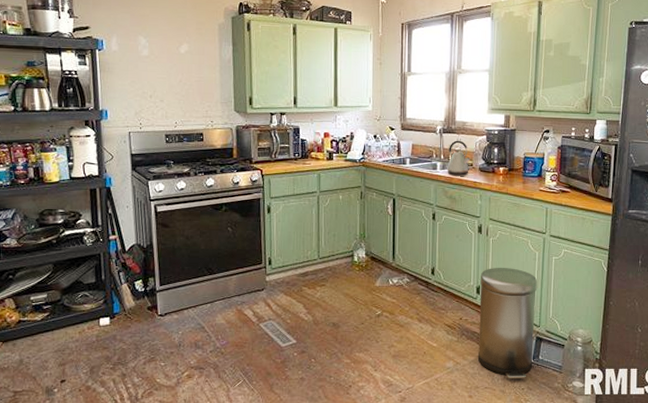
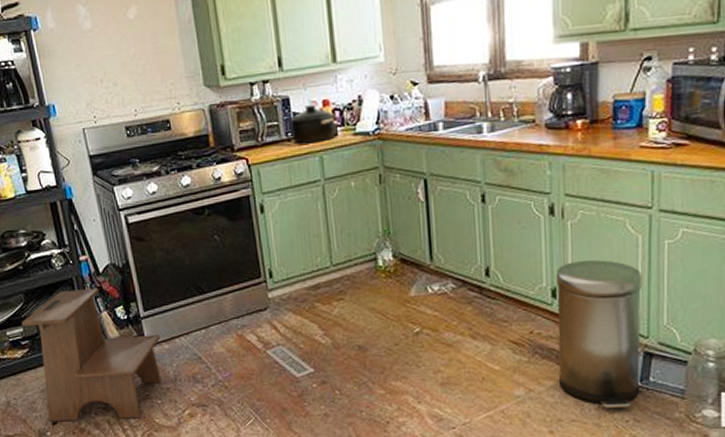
step stool: none [46,264,171,380] -> present [21,288,162,422]
saucepan: none [297,135,332,164] -> present [288,105,336,145]
kettle: present [446,140,471,177] -> none [496,88,532,141]

